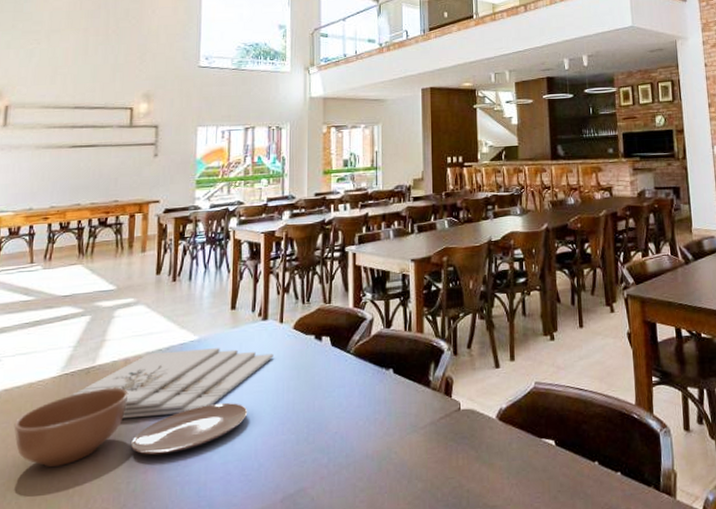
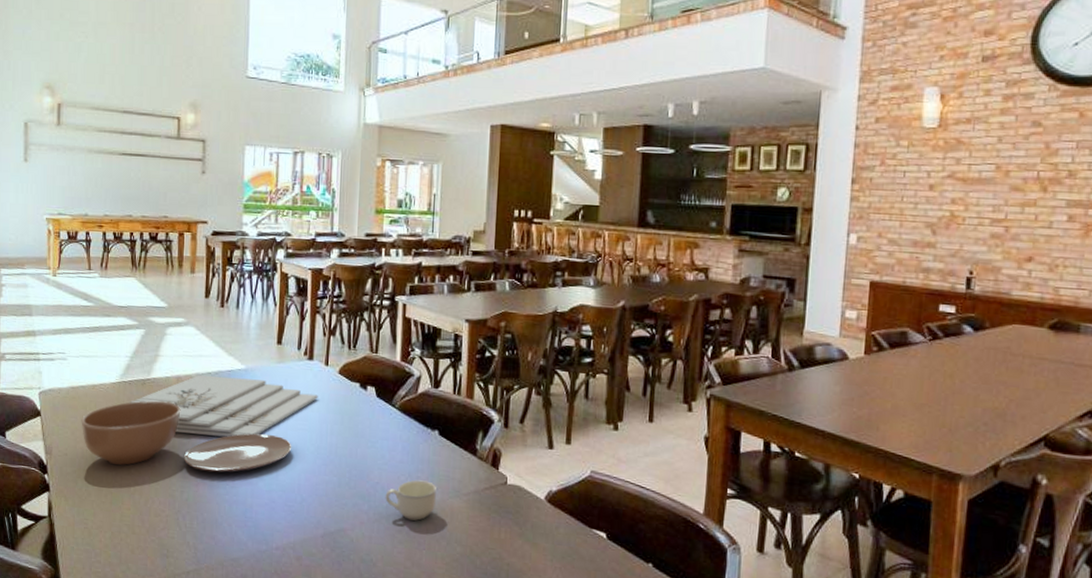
cup: none [344,421,394,465] -> present [385,480,436,521]

